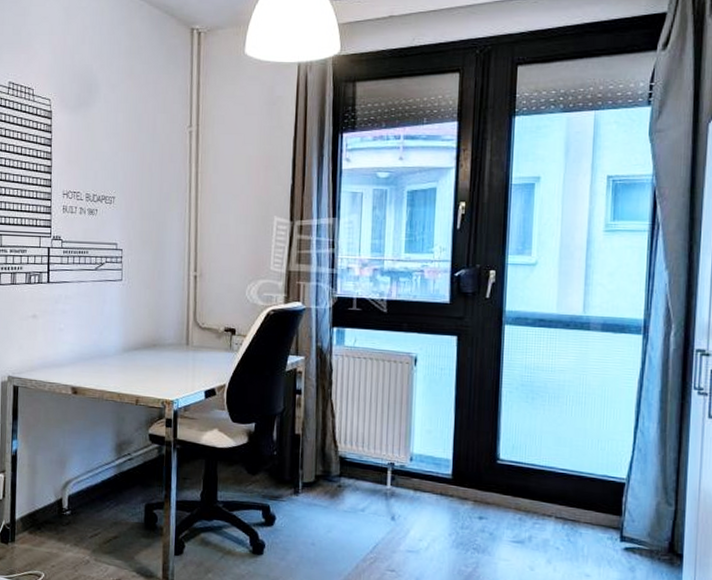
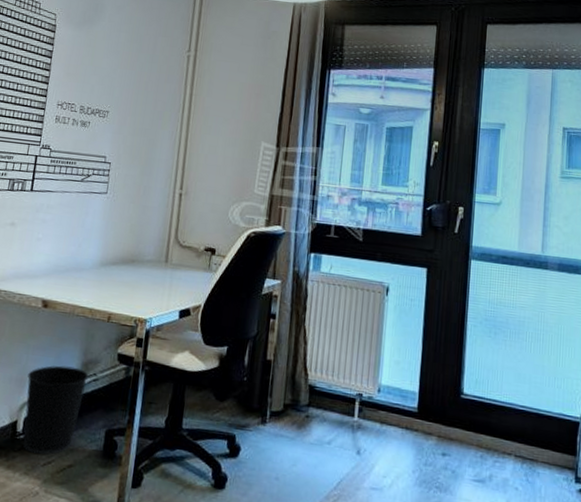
wastebasket: none [67,447,124,529] -> present [23,365,89,456]

